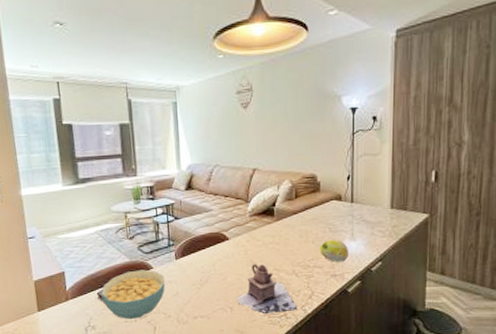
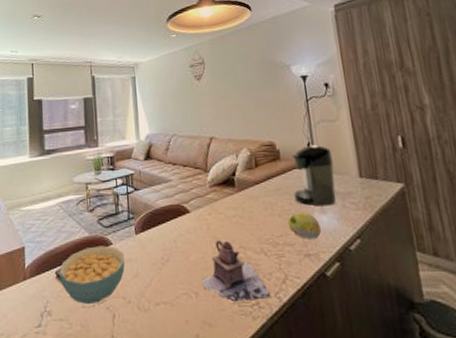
coffee maker: none [329,177,369,234] -> present [292,144,336,207]

